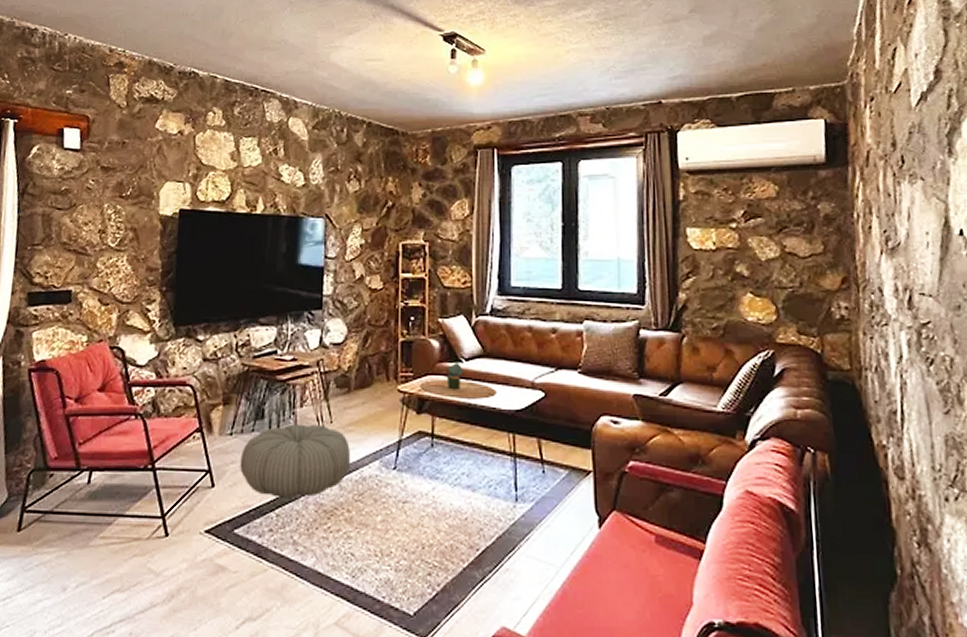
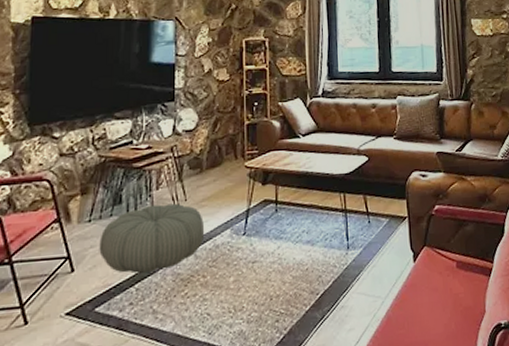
decorative tray: present [420,363,497,399] -> none [264,139,329,169]

